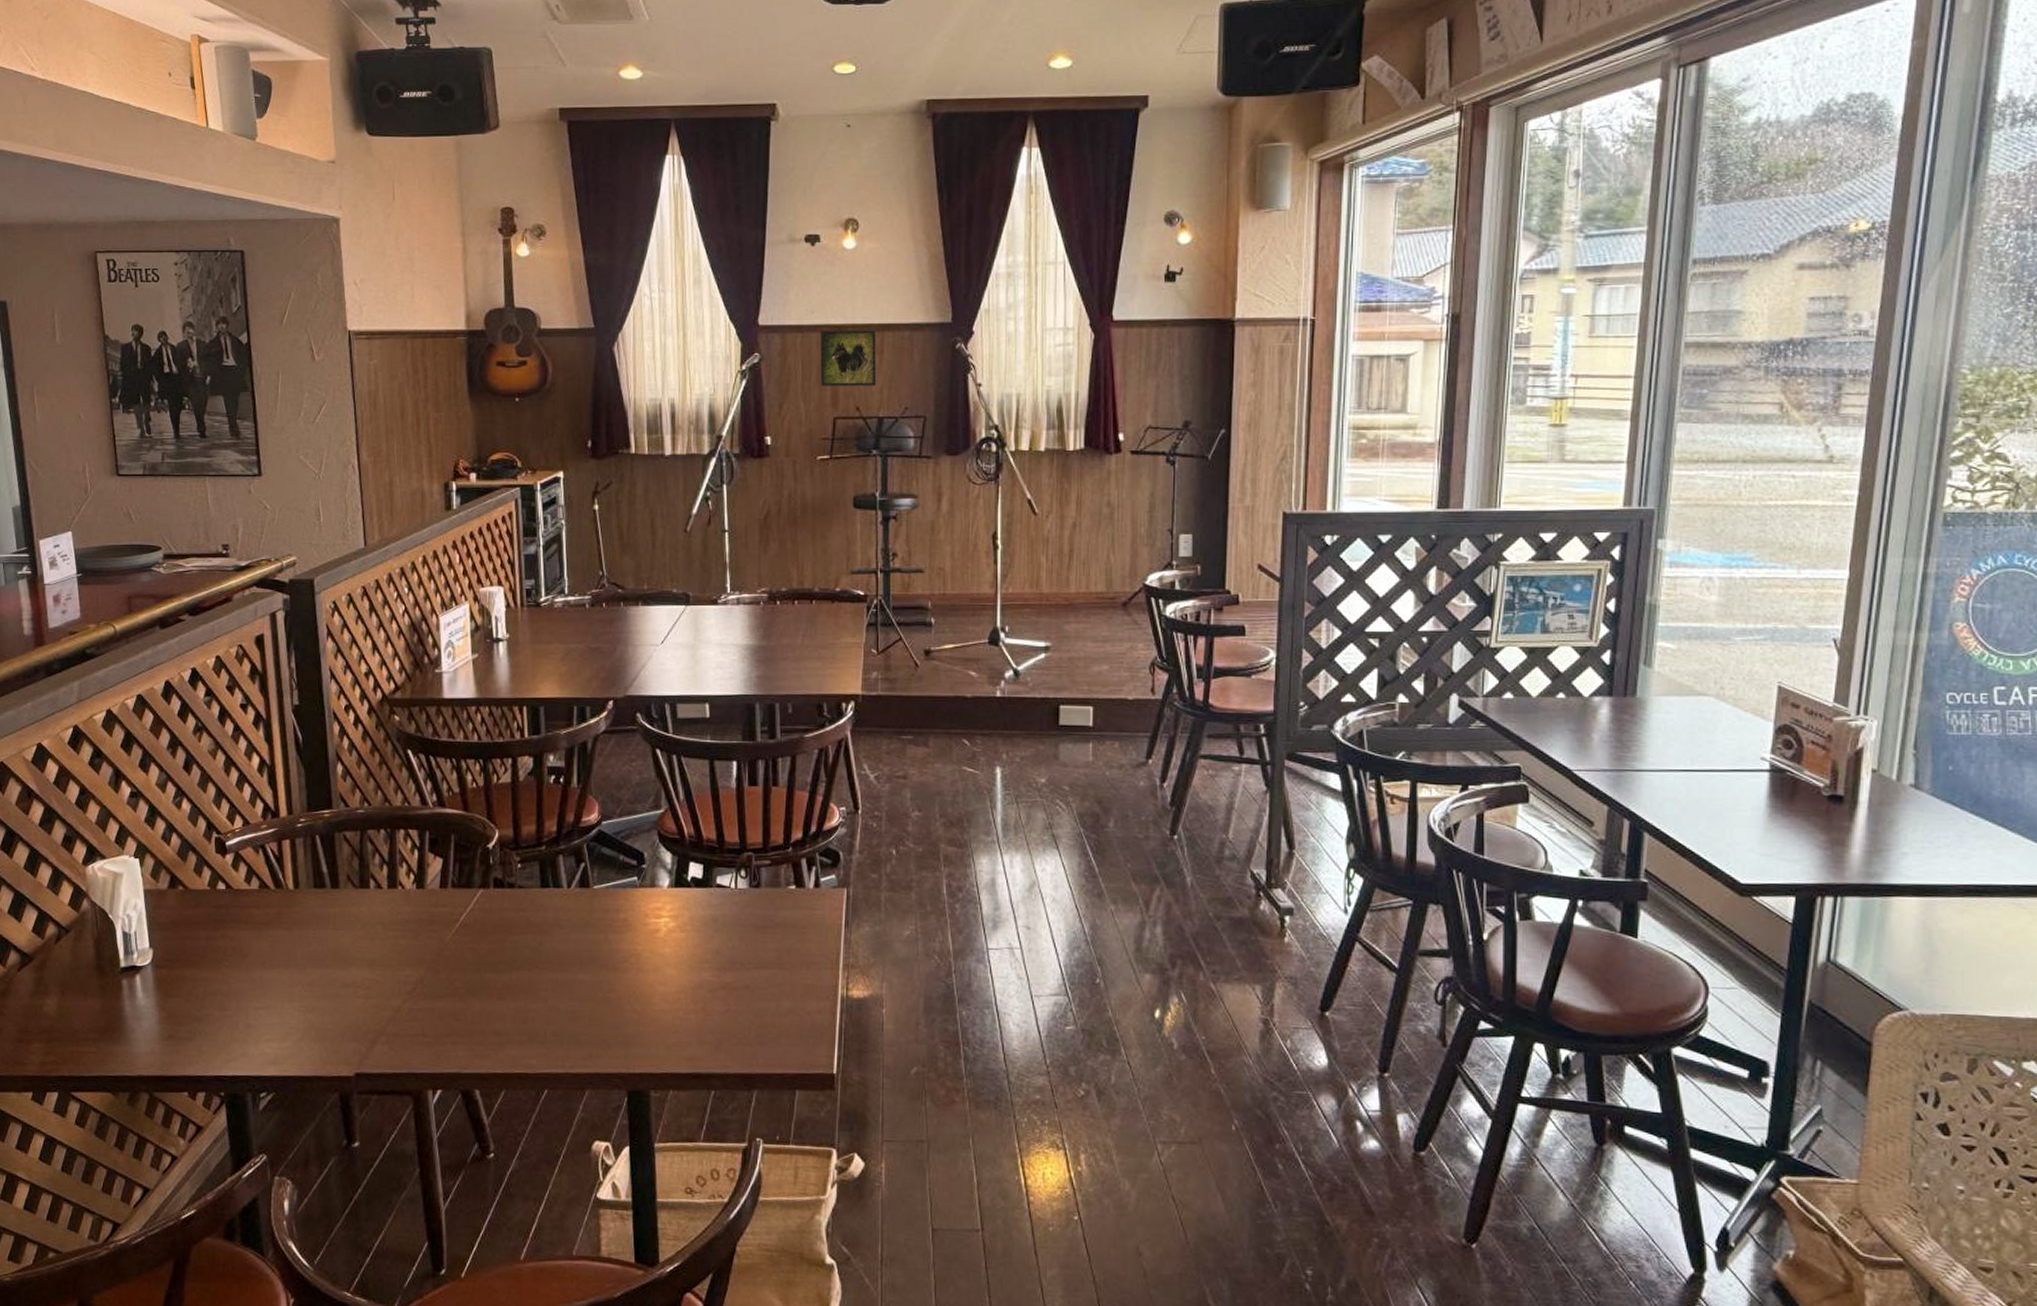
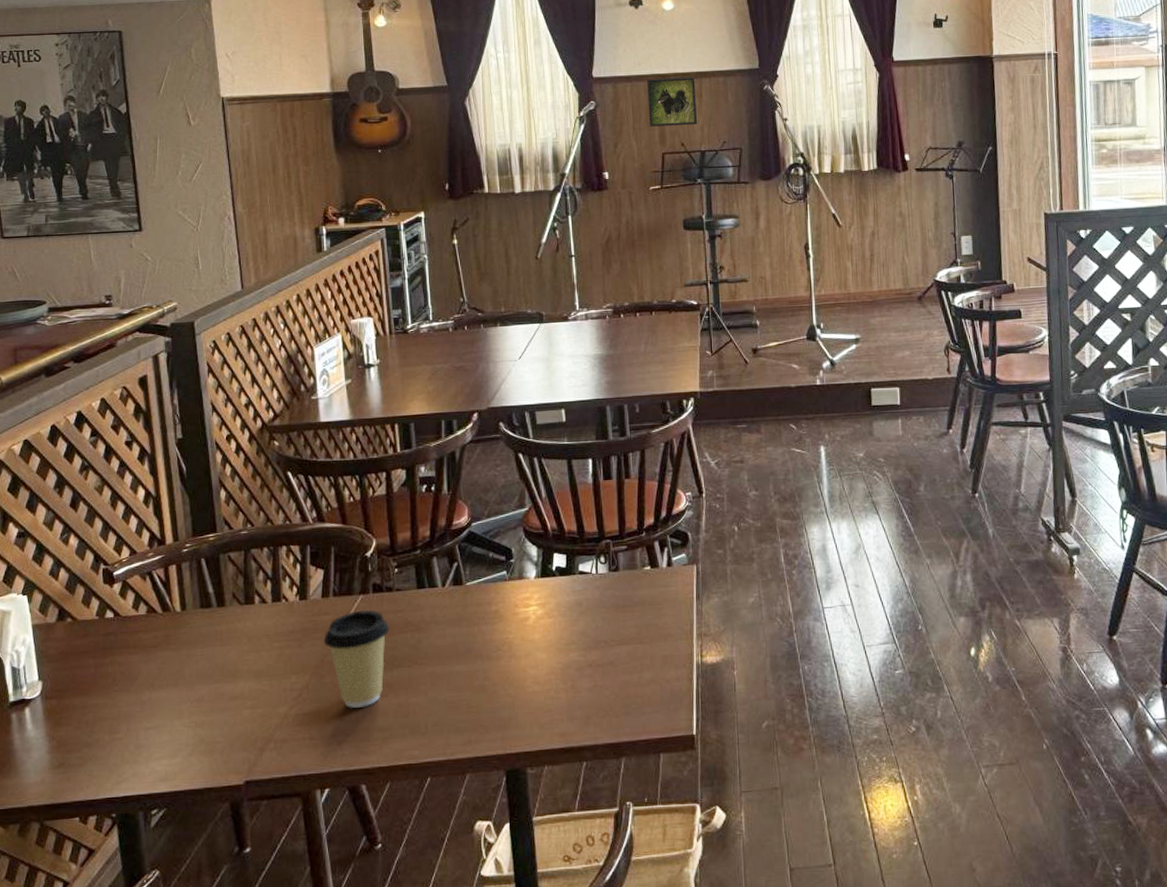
coffee cup: none [440,905,510,1009] -> present [323,609,390,708]

